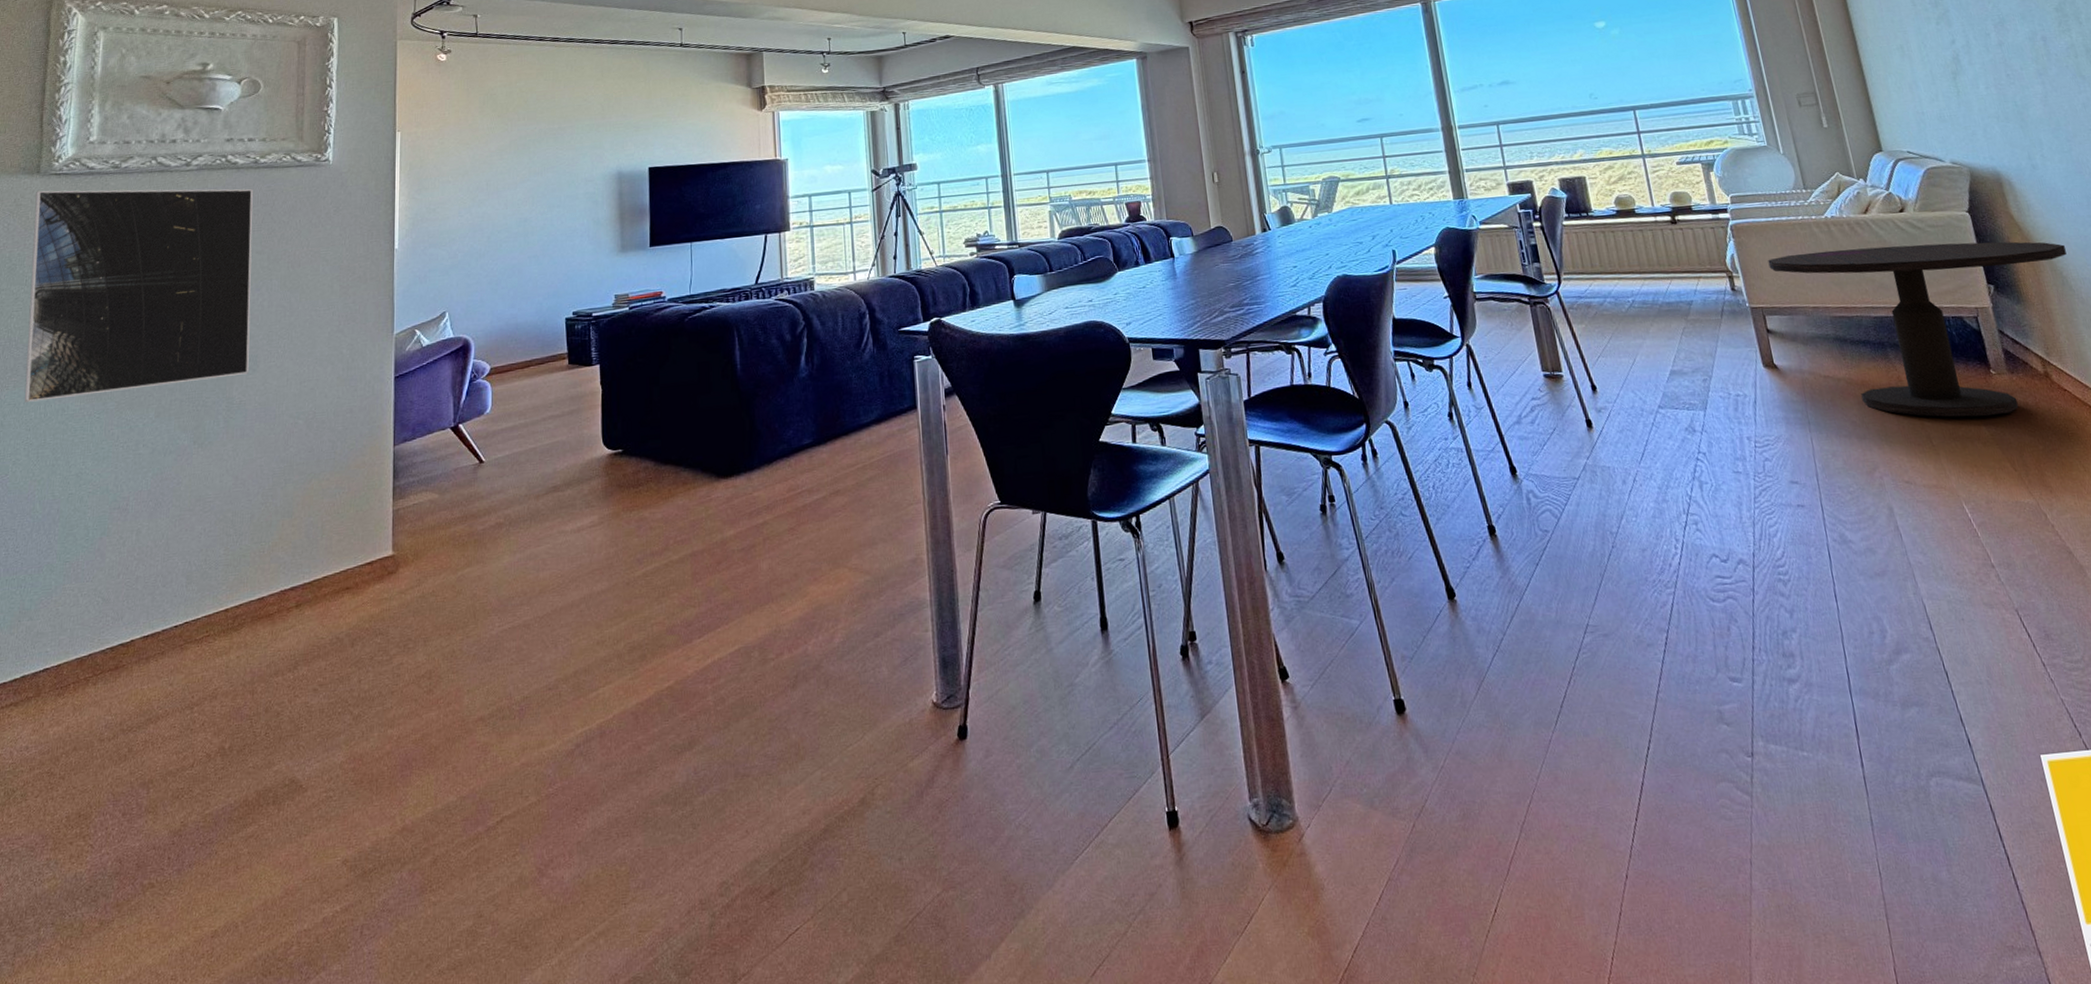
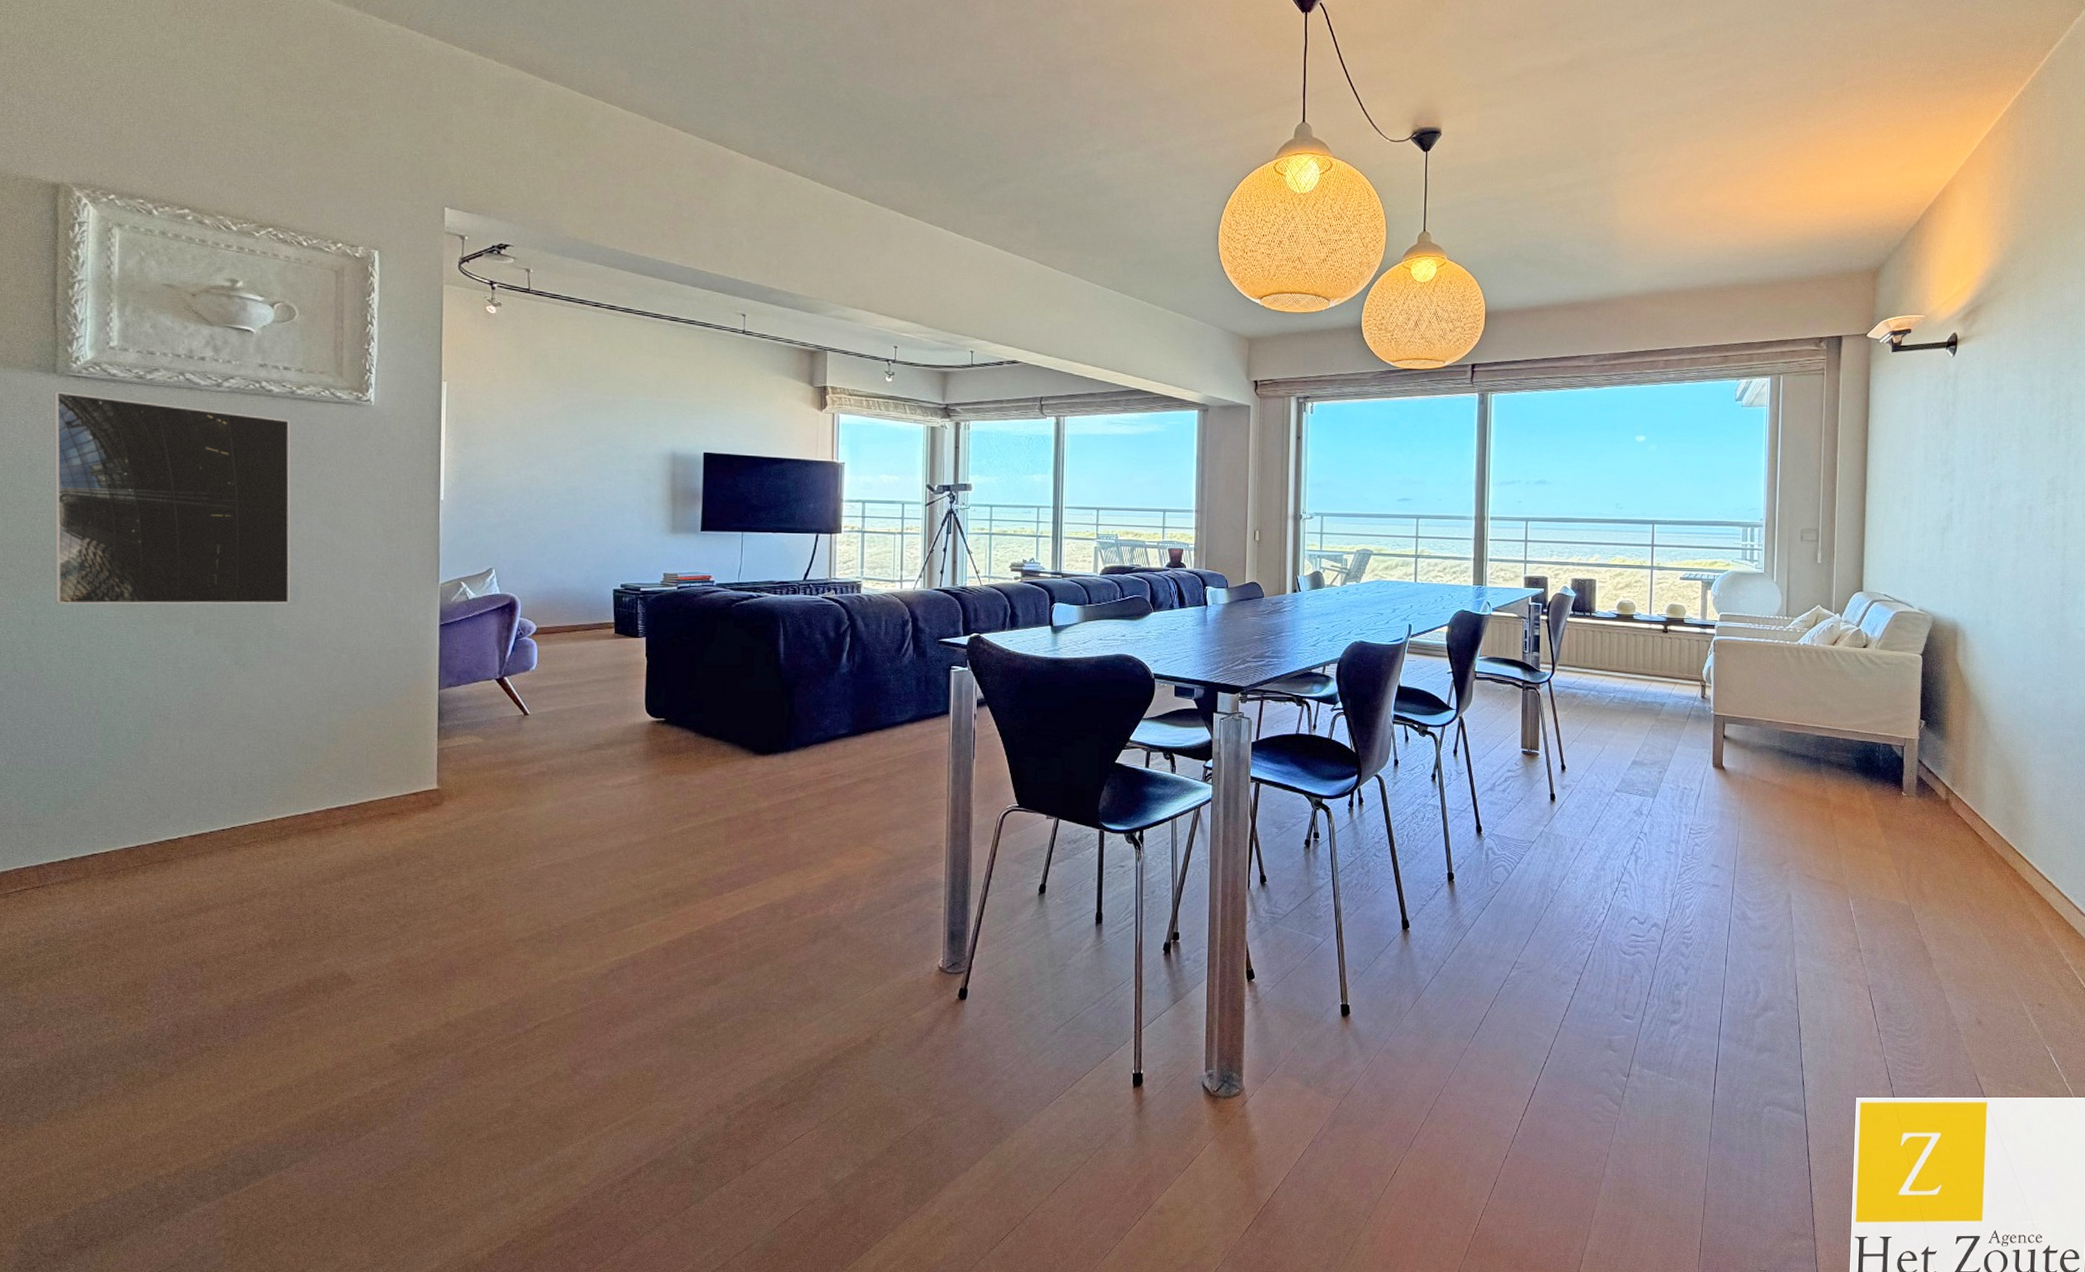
side table: present [1767,241,2067,418] -> none [1739,673,1994,830]

